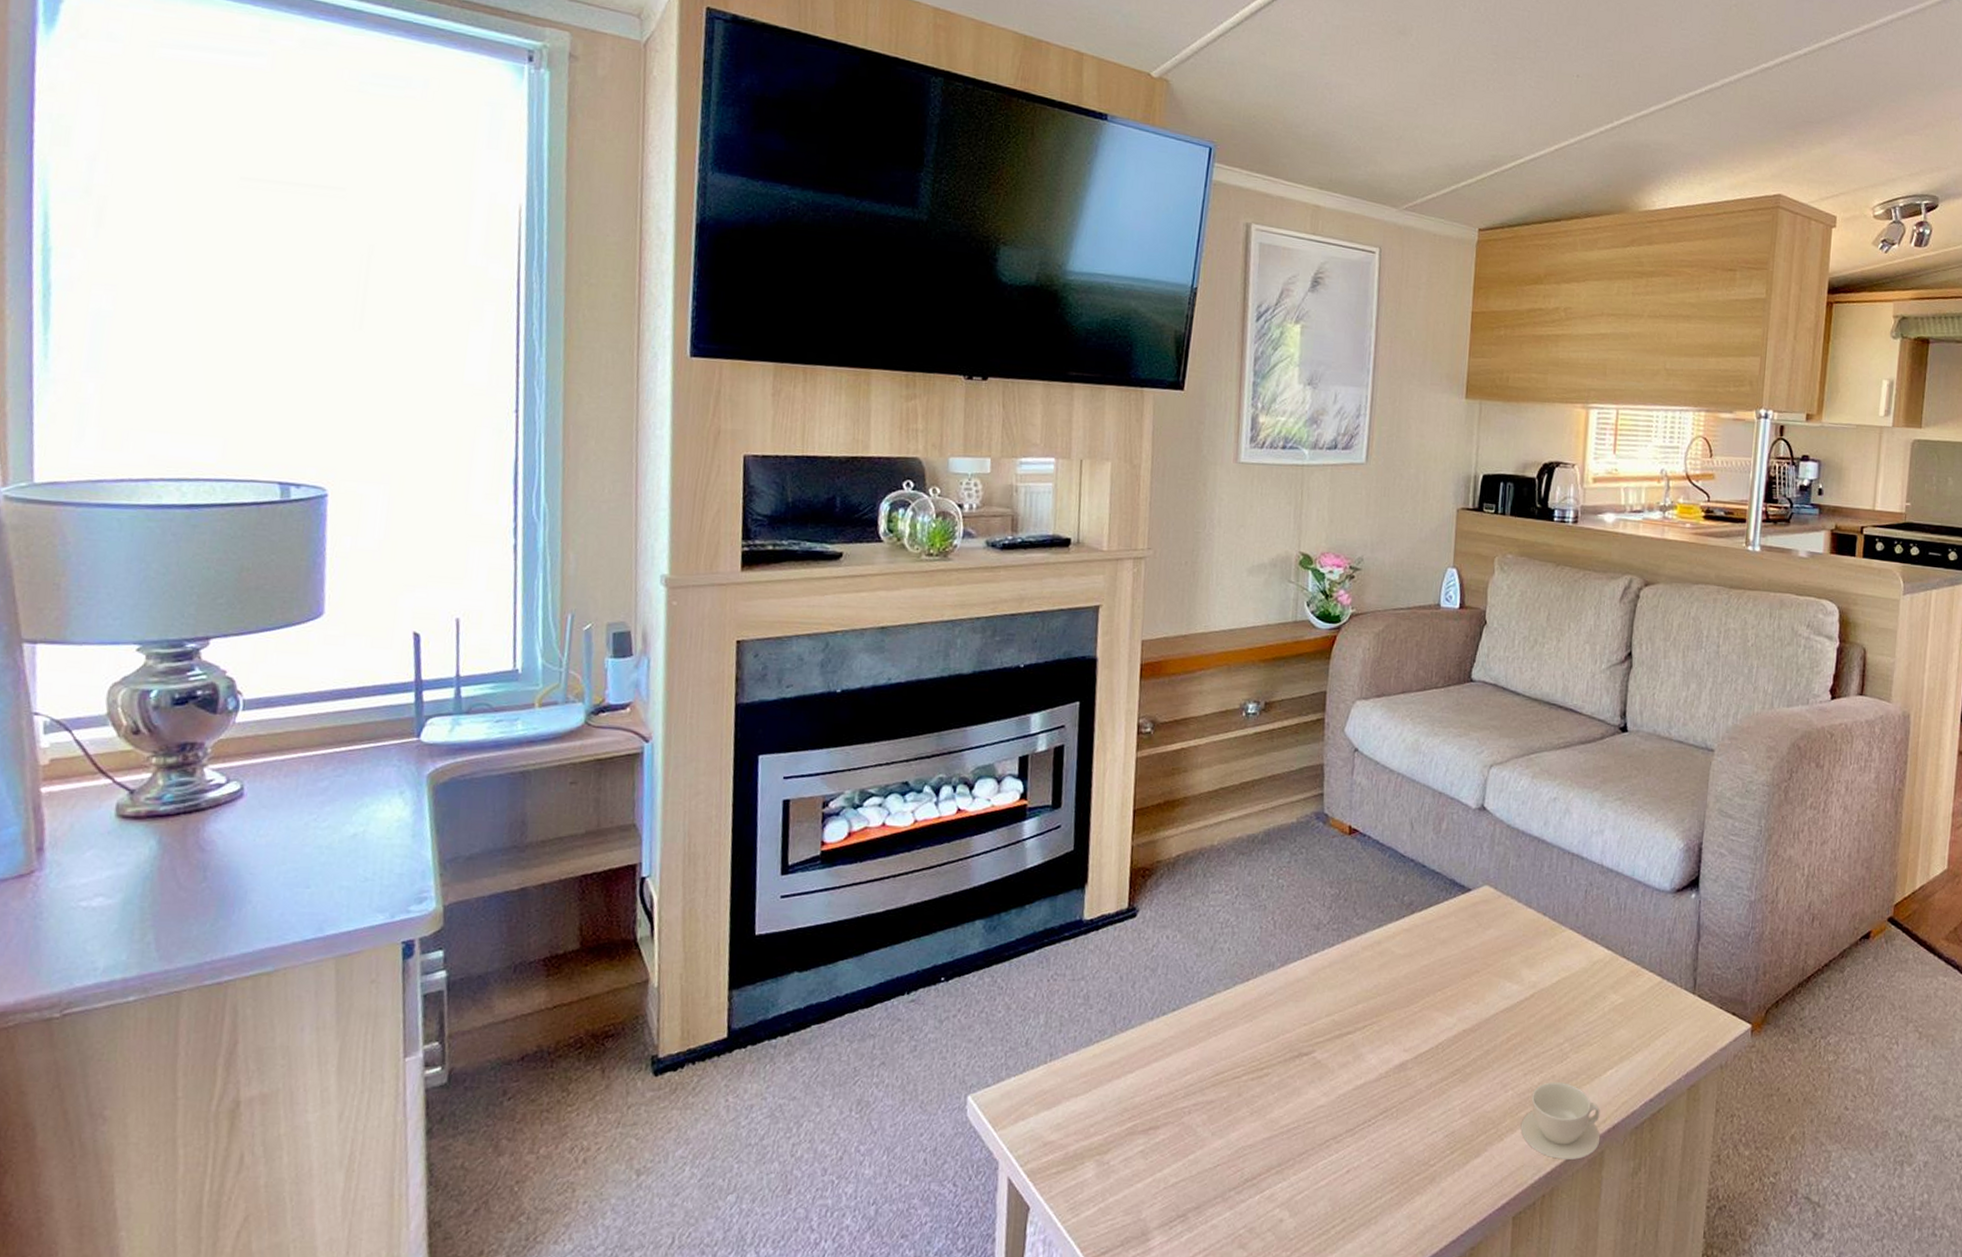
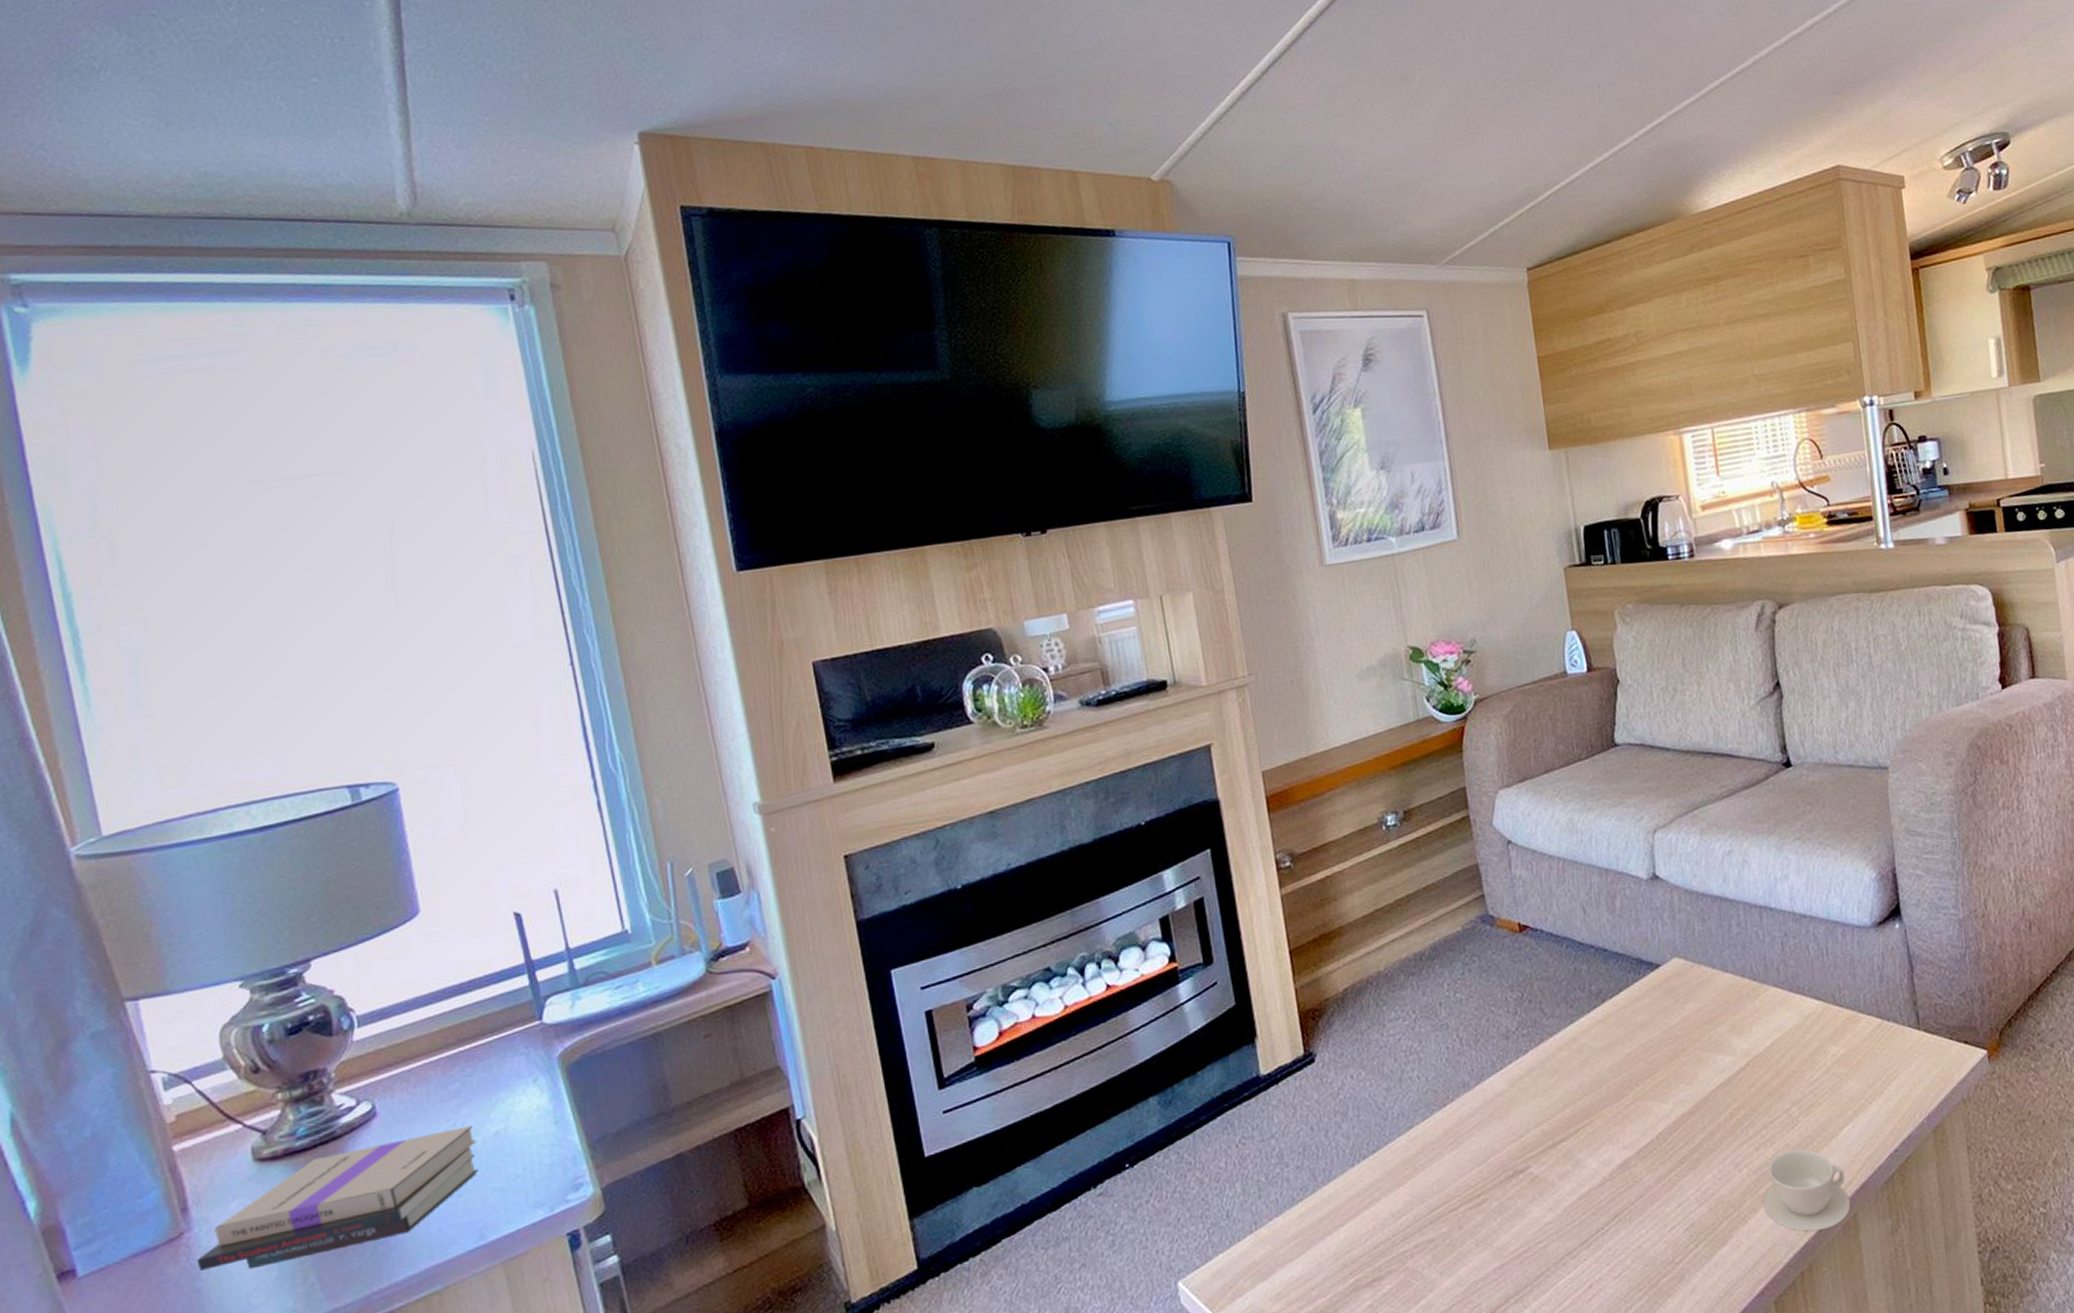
books: none [41,823,334,918] -> present [196,1125,479,1271]

